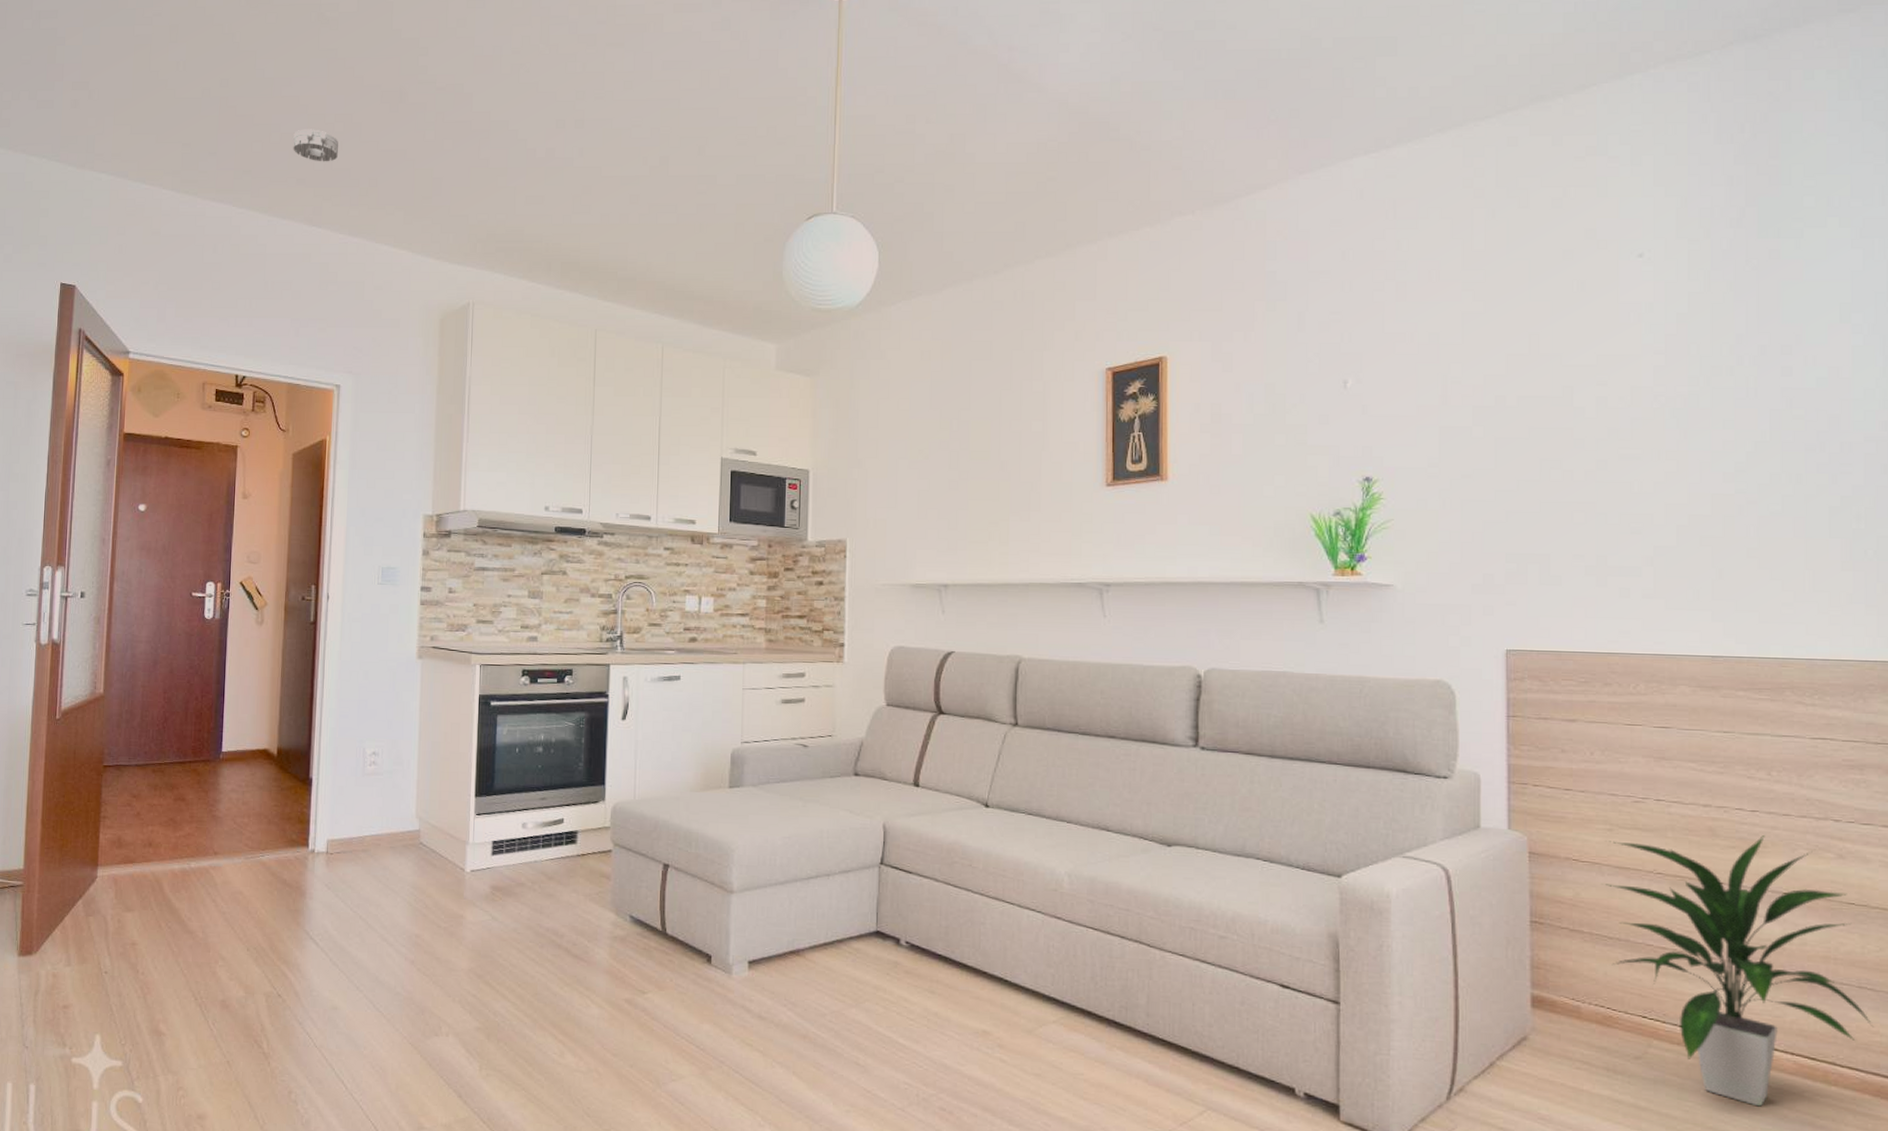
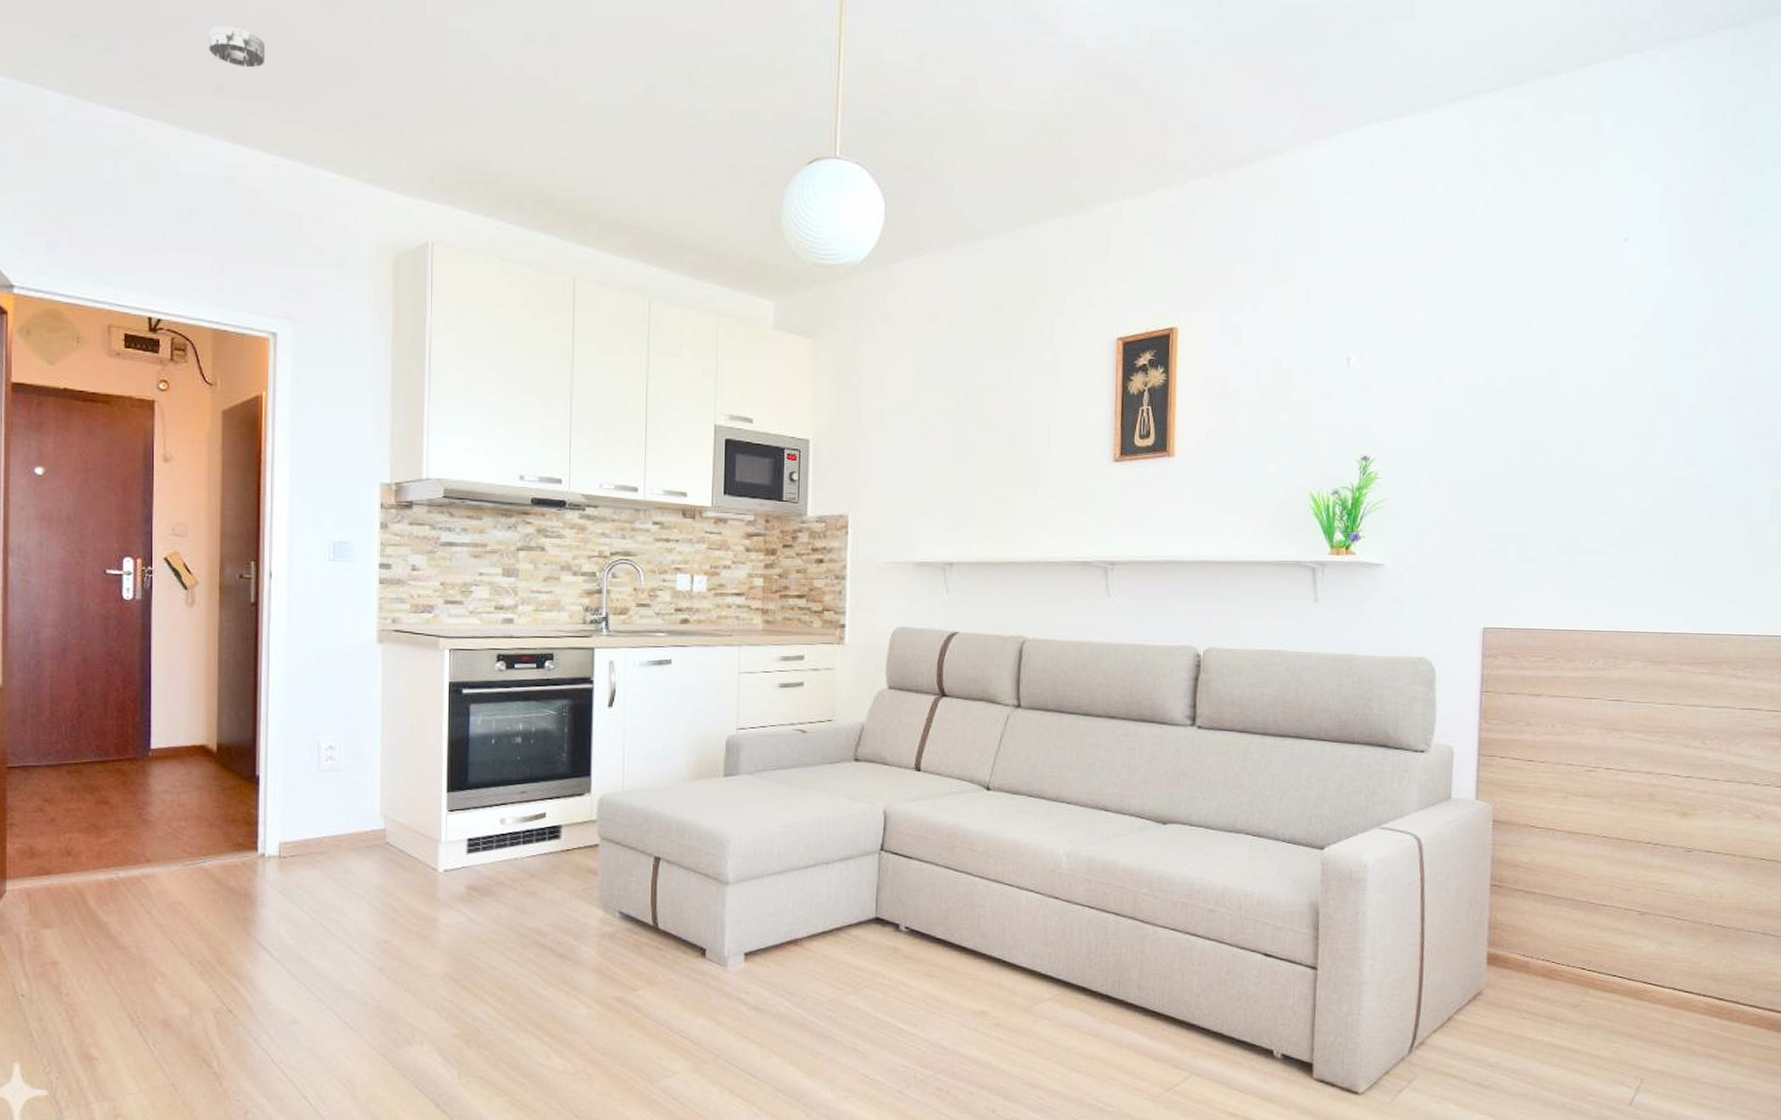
indoor plant: present [1601,835,1874,1107] -> none [1554,799,1772,1044]

